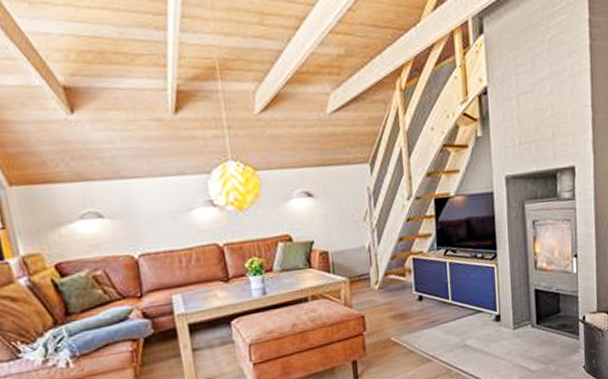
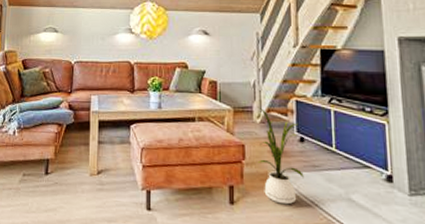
house plant: none [374,272,424,366] -> present [257,107,304,205]

